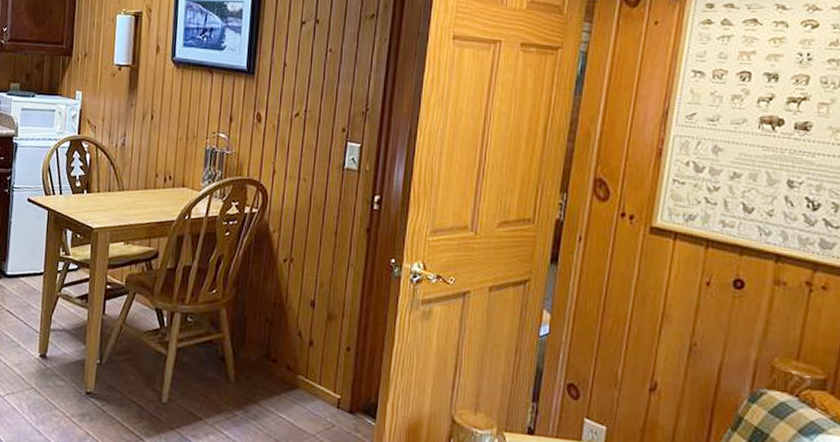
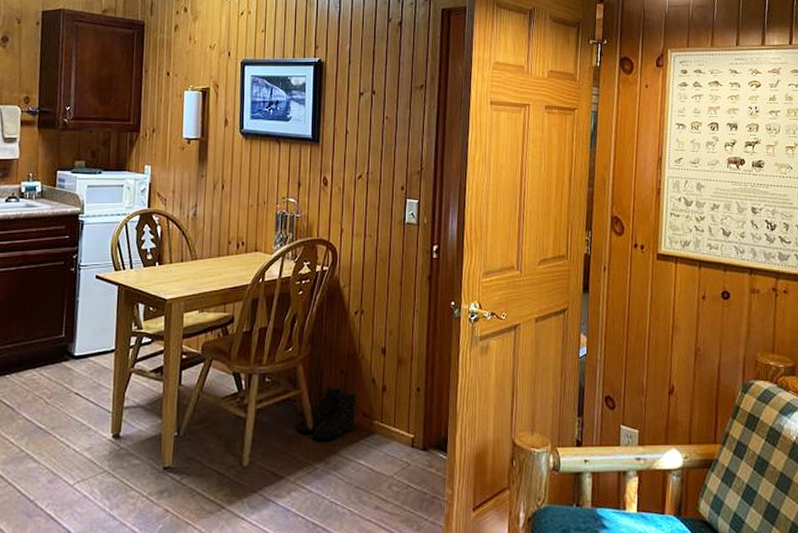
boots: none [218,333,282,389] -> present [297,386,357,440]

